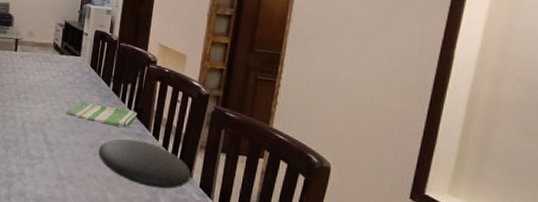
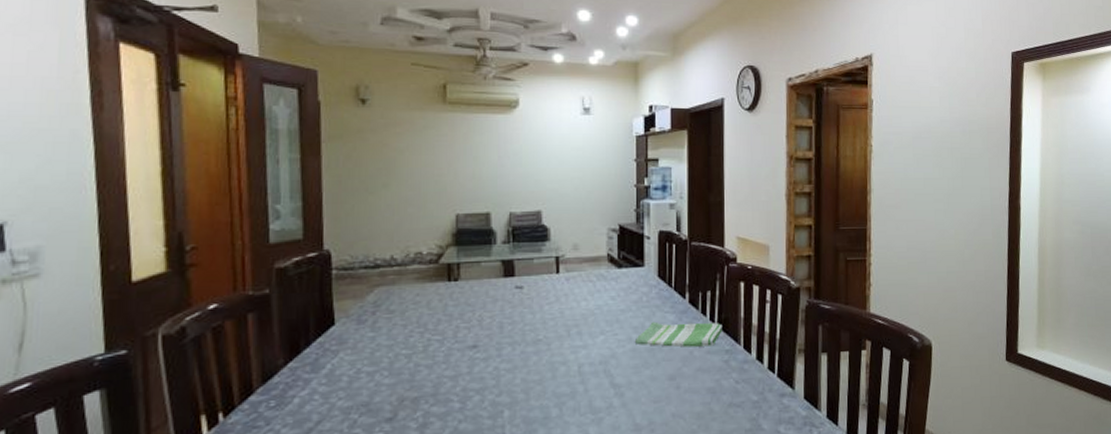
plate: present [98,138,191,189] -> none [682,358,793,413]

